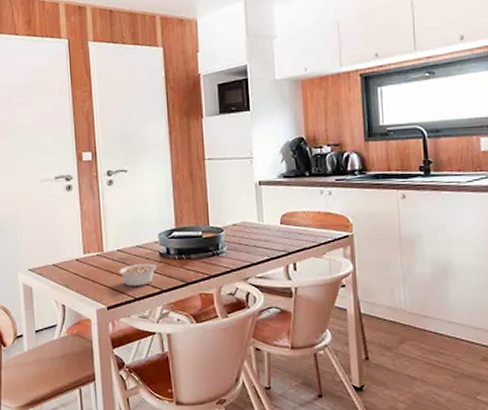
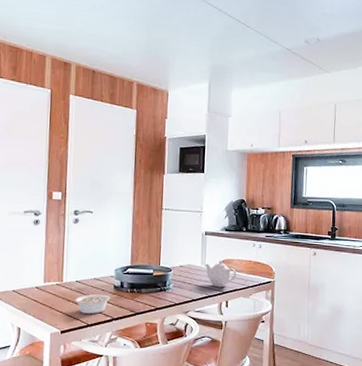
teapot: none [262,215,303,247] -> present [204,261,237,288]

